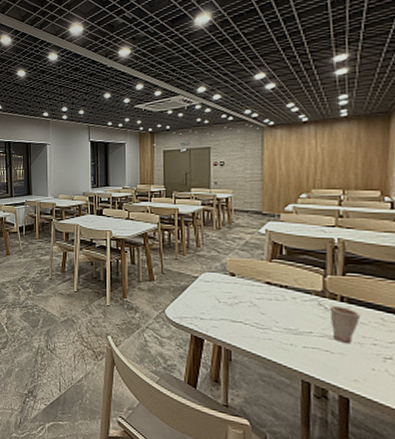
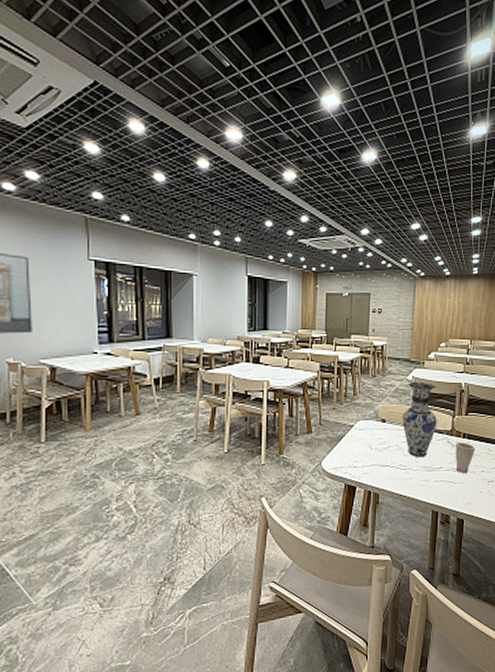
vase: none [255,235,303,318] -> present [402,381,438,457]

